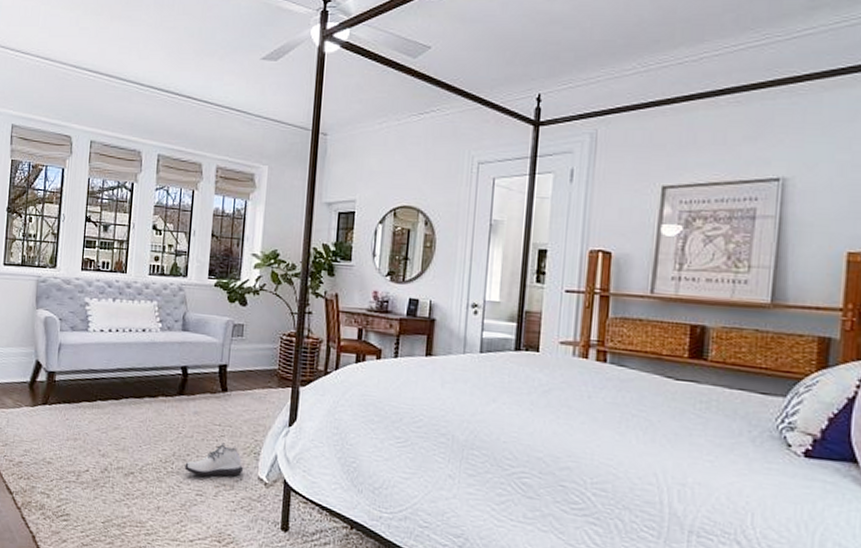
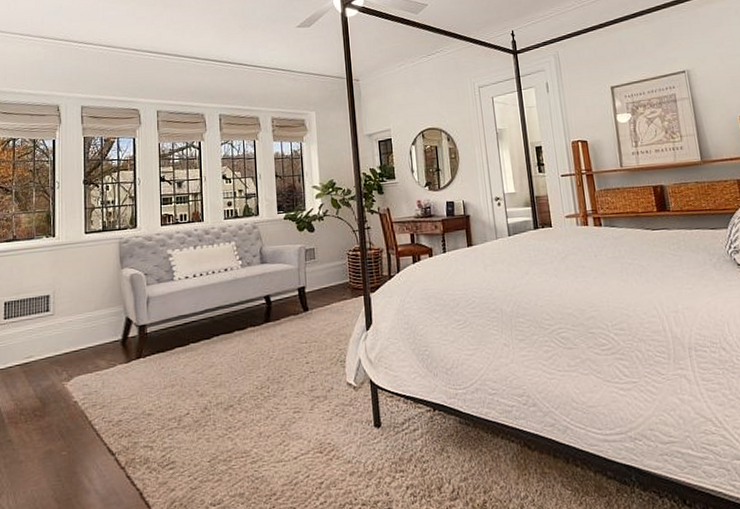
shoe: present [184,443,244,477] -> none [279,358,334,394]

